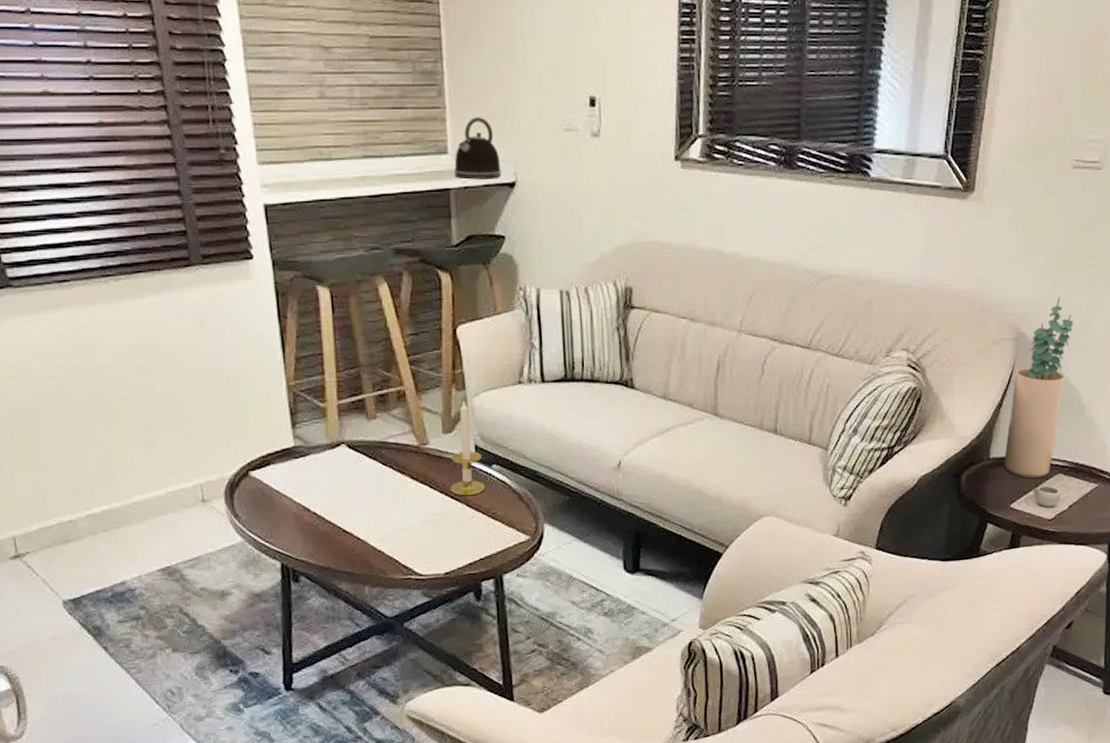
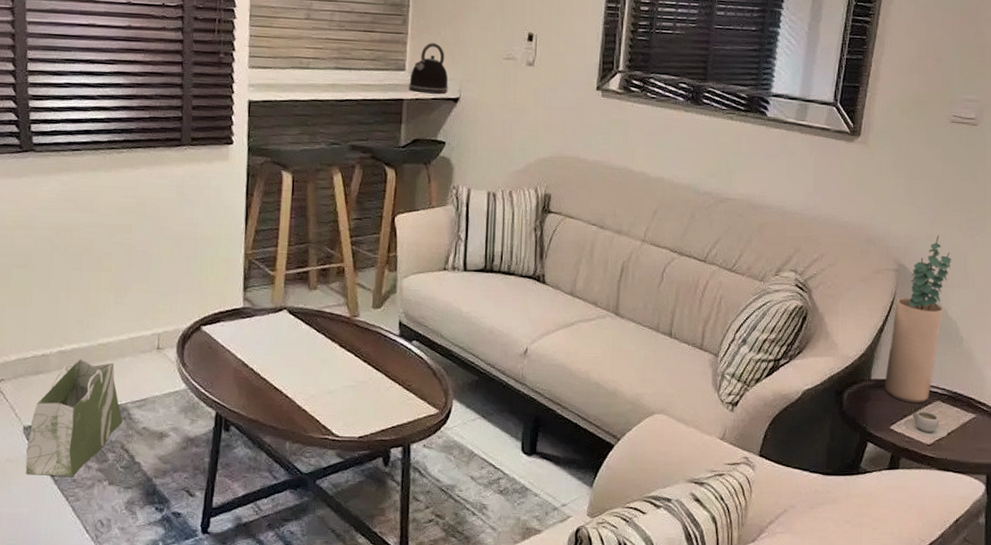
grocery bag: none [70,521,176,652] -> present [25,359,123,477]
candle: present [450,400,486,496] -> none [372,280,405,367]

